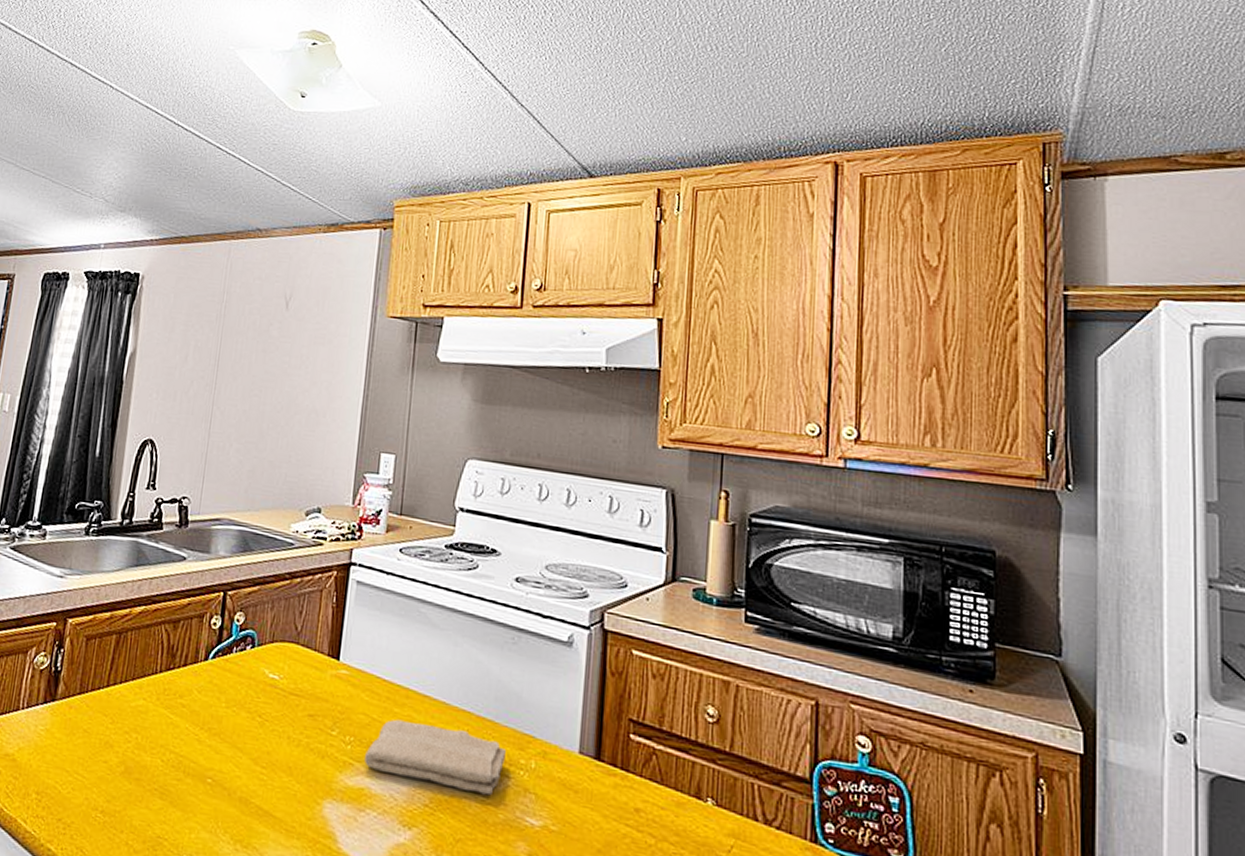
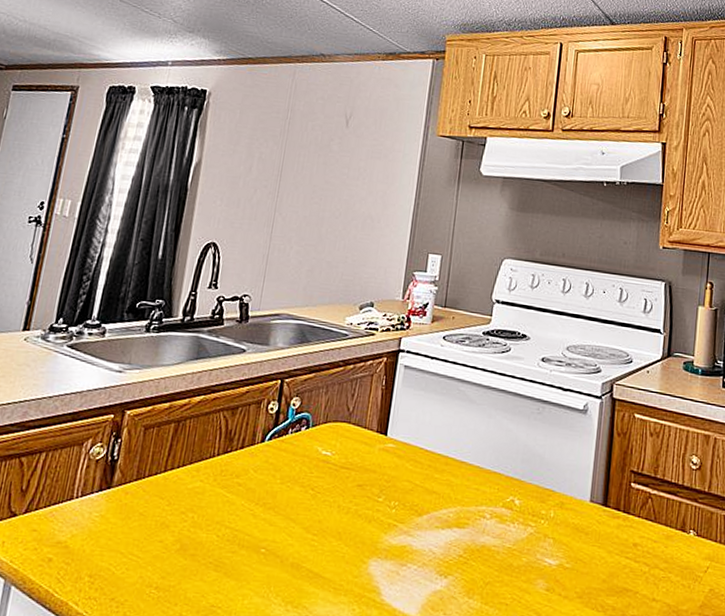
washcloth: present [364,719,506,796] -> none [407,483,530,543]

